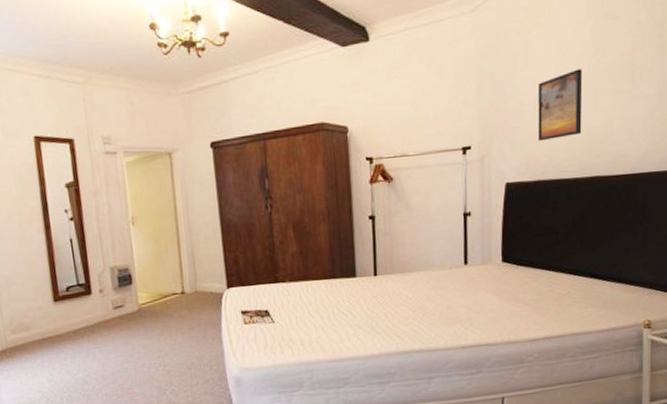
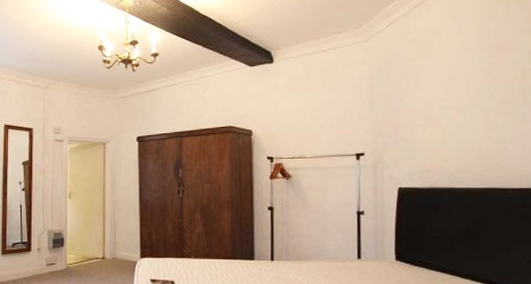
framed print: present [537,68,583,142] -> none [428,91,474,153]

